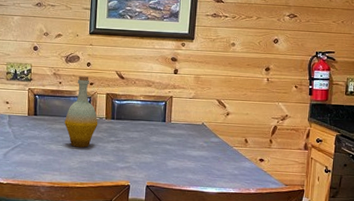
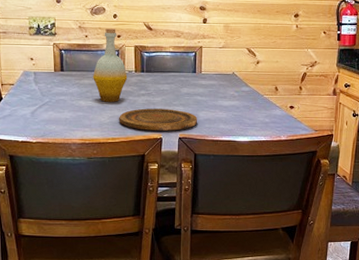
plate: none [88,155,165,179] -> present [119,108,197,131]

